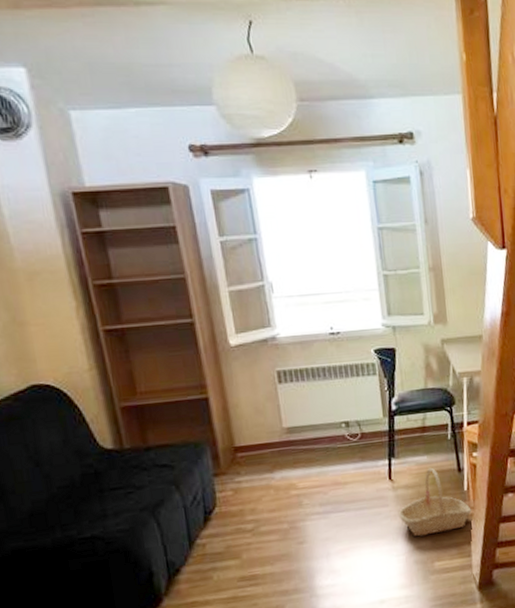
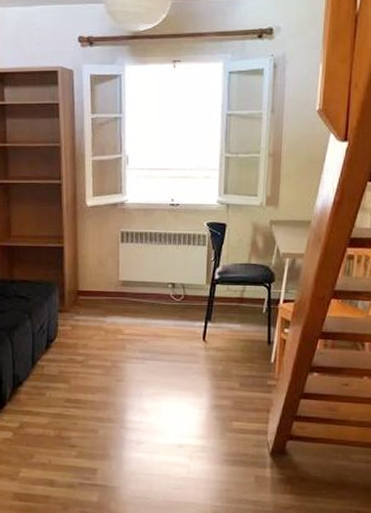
basket: present [398,467,472,537] -> none [206,335,275,396]

